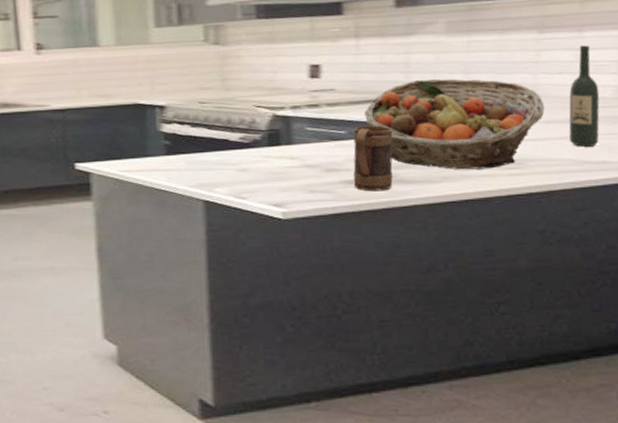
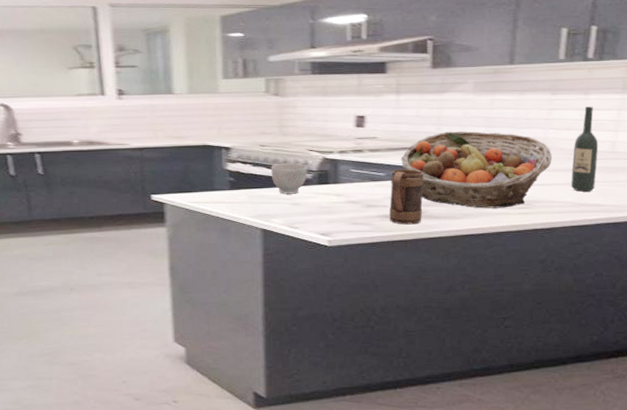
bowl: none [212,122,256,159] -> present [271,163,308,194]

